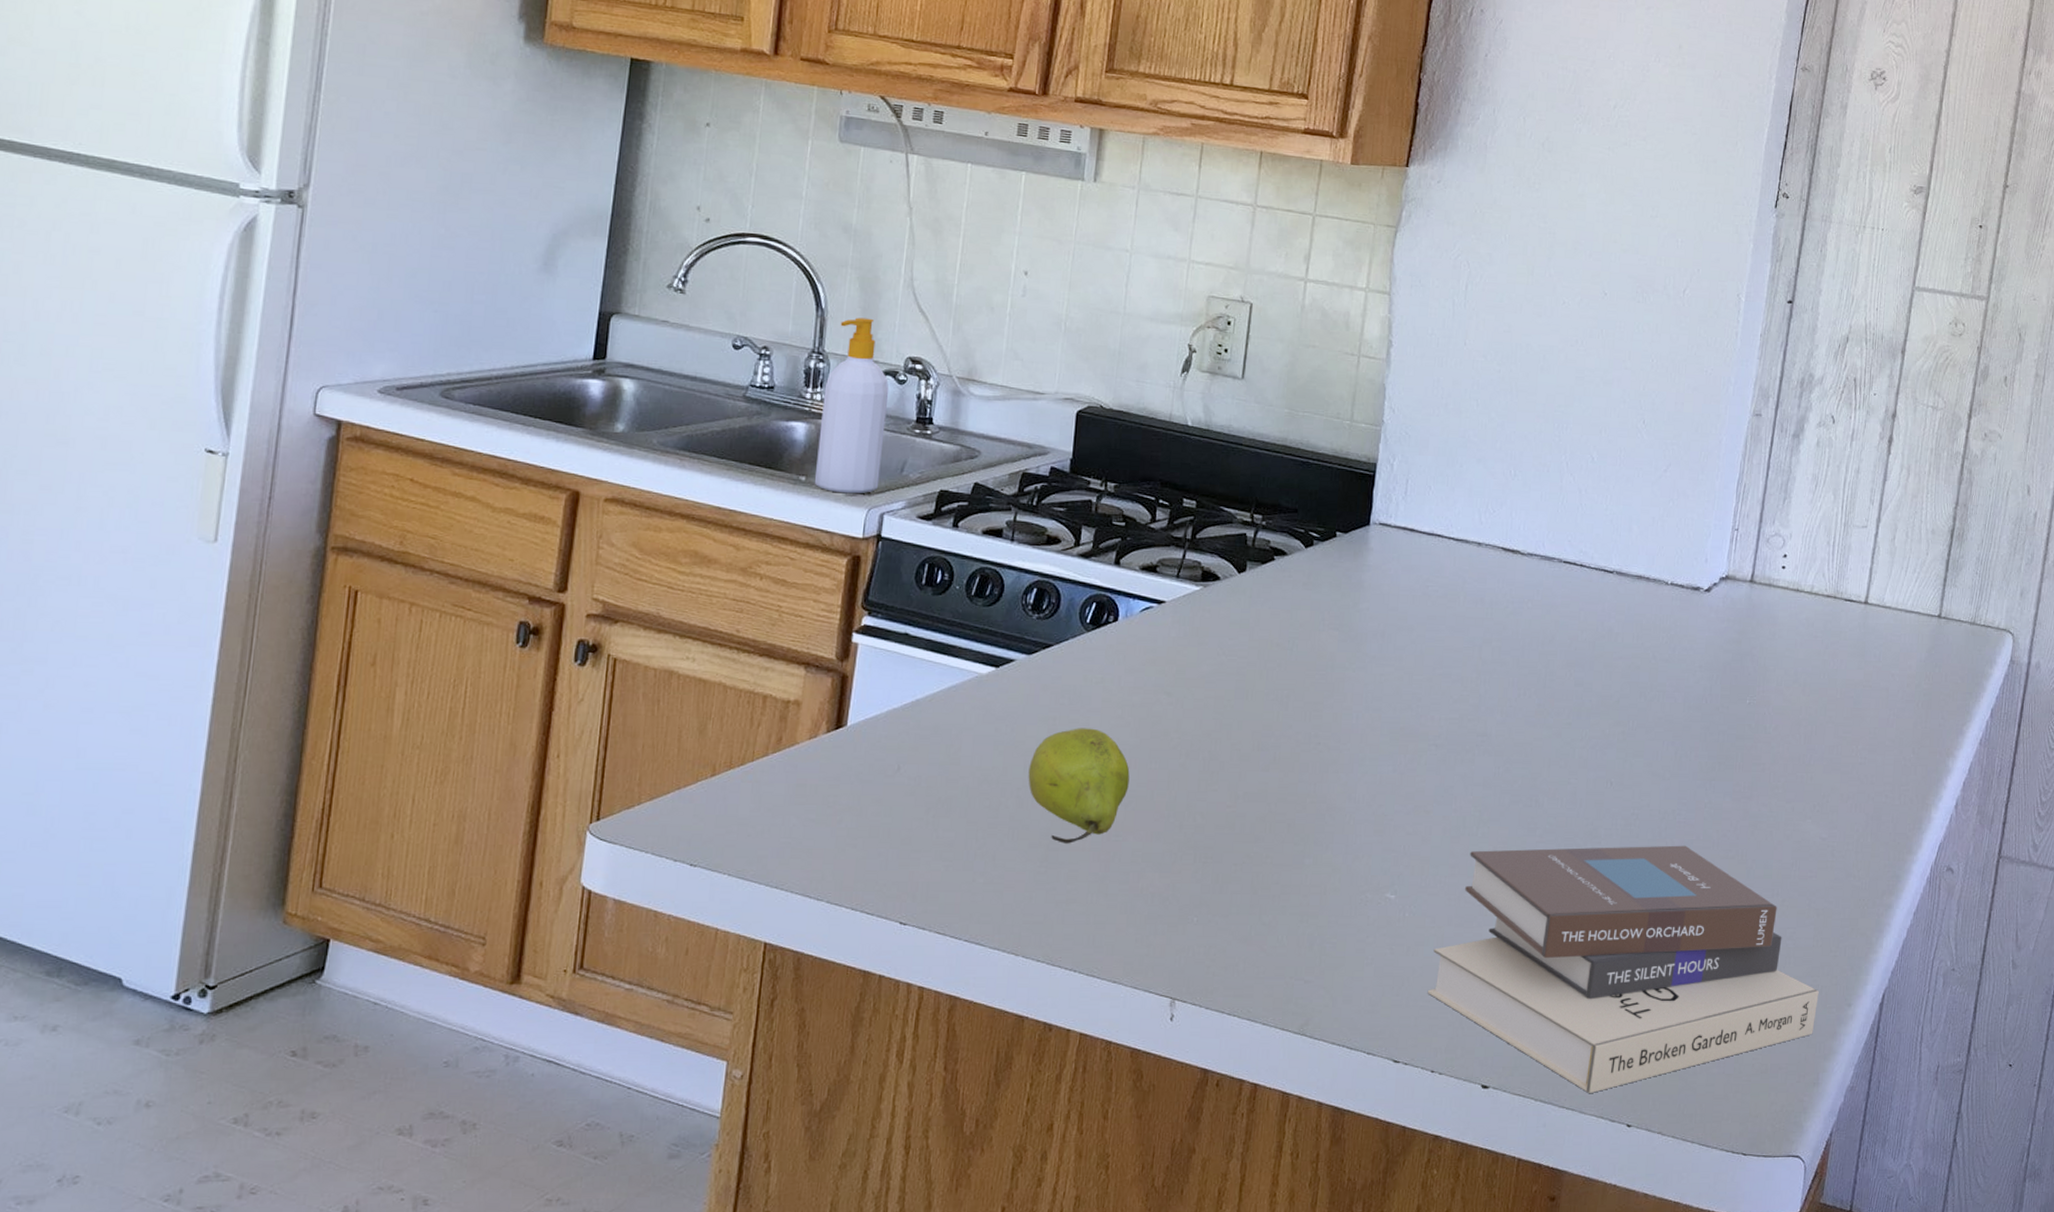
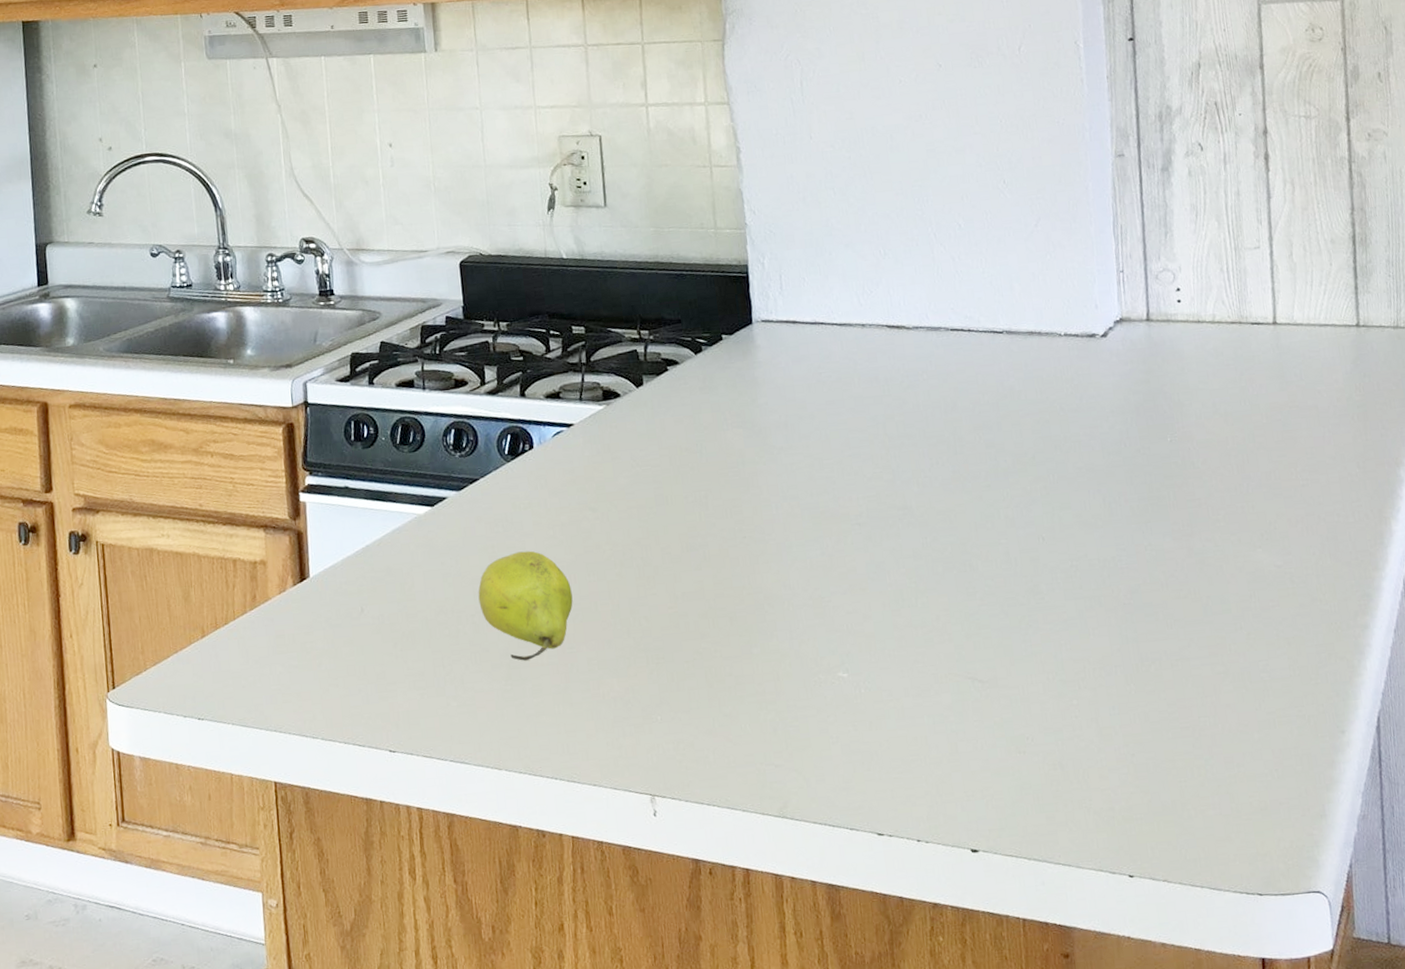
soap bottle: present [814,317,889,494] -> none [234,210,298,370]
books: present [1427,845,1819,1093] -> none [896,590,1309,847]

